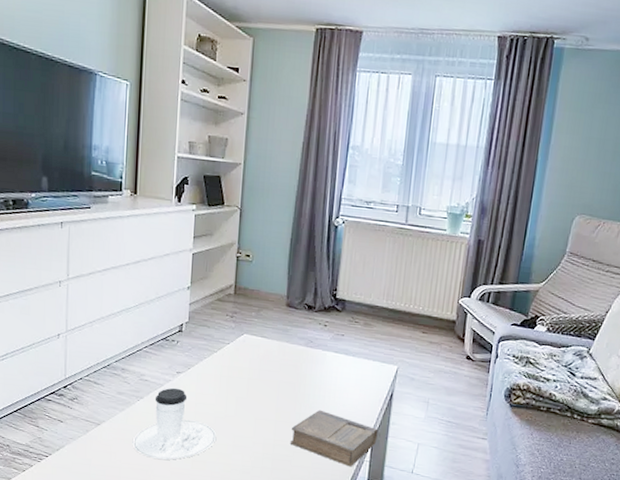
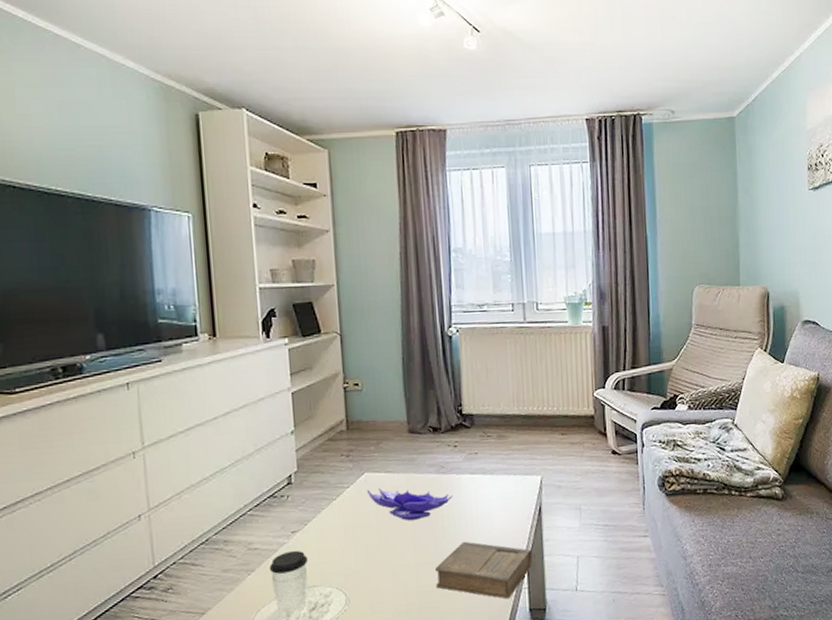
decorative bowl: none [243,348,316,384] -> present [366,488,453,521]

